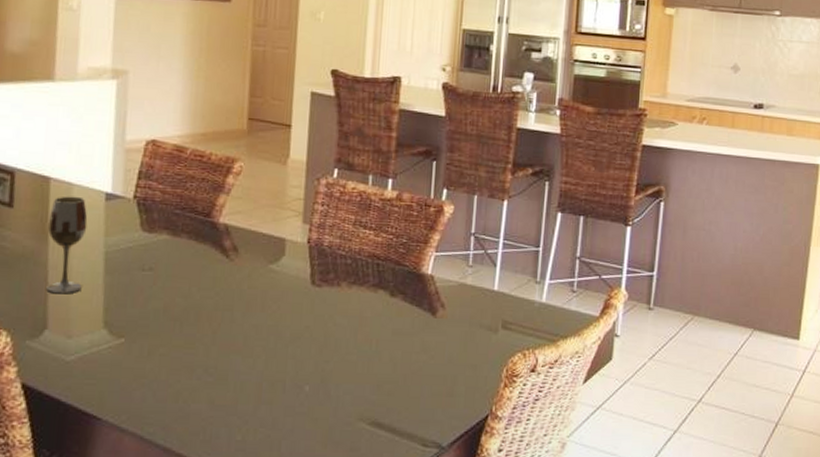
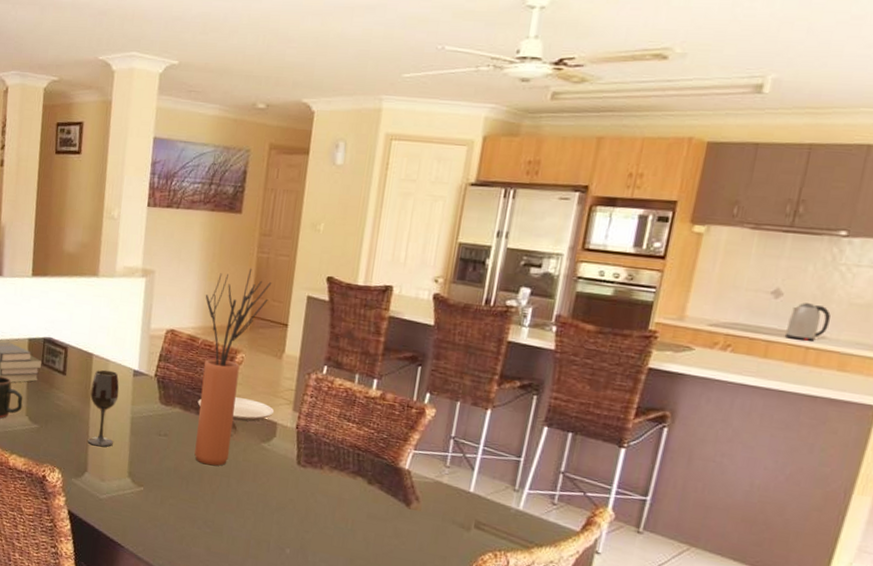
vase: none [188,63,270,299] -> present [194,268,272,466]
plate: none [189,214,282,242] -> present [197,397,275,422]
kettle: none [745,76,776,111] -> present [784,303,831,342]

